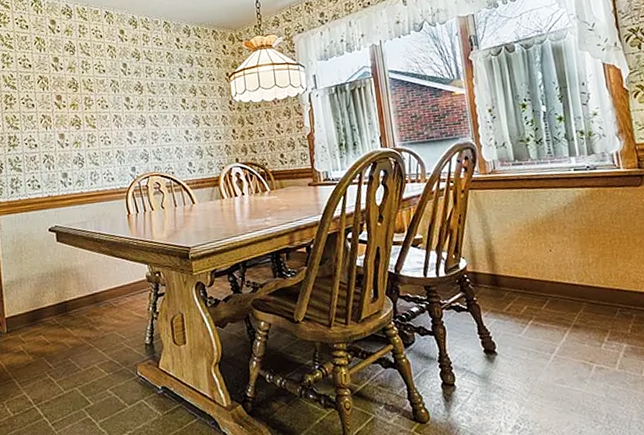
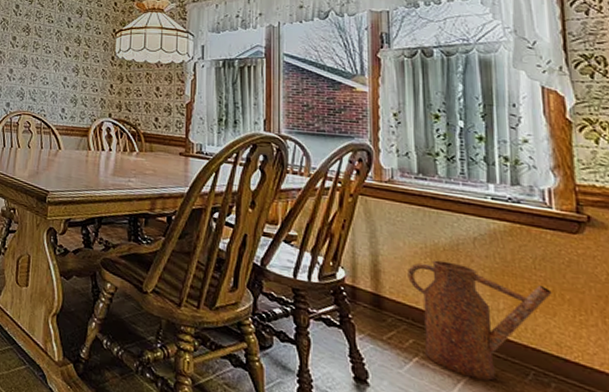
watering can: none [516,232,627,326] -> present [407,260,552,381]

